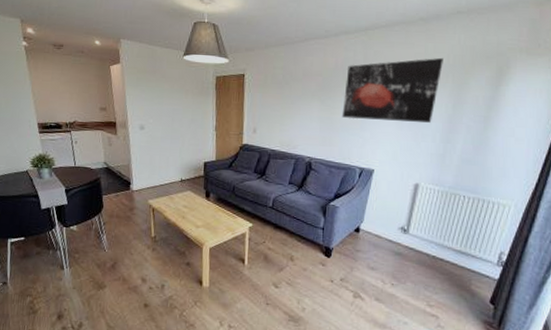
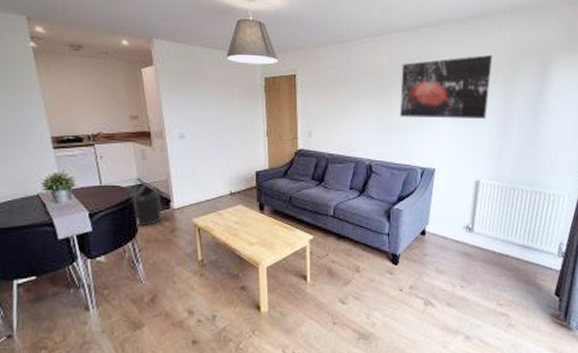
trash can: none [98,166,124,203] -> present [131,183,163,226]

